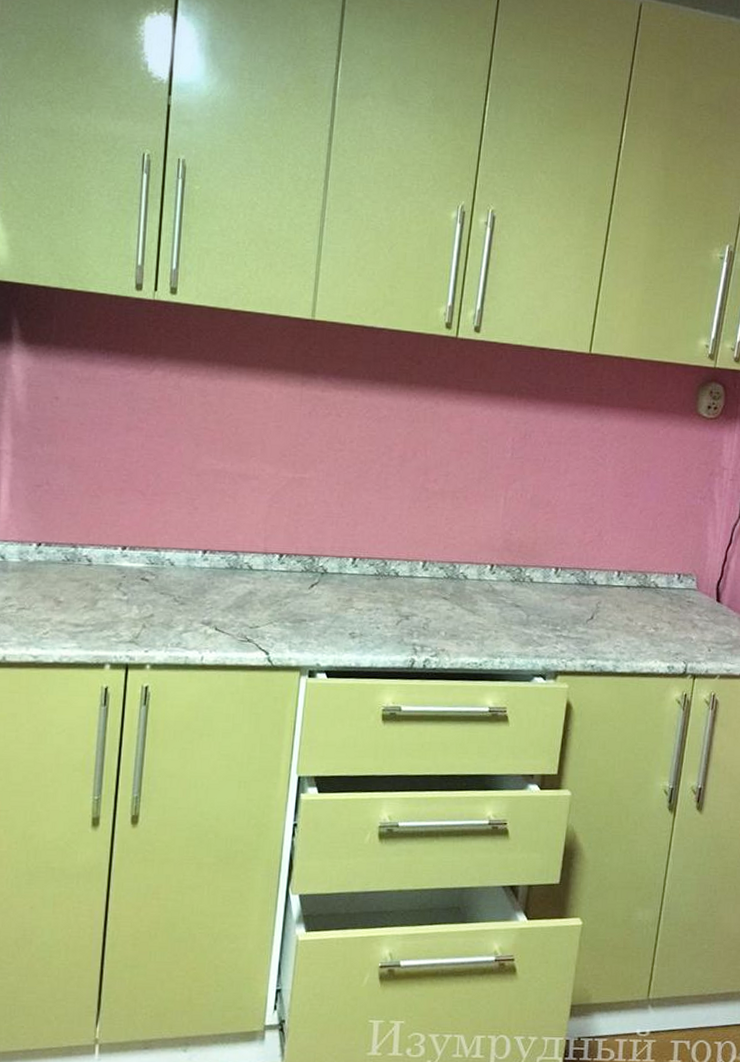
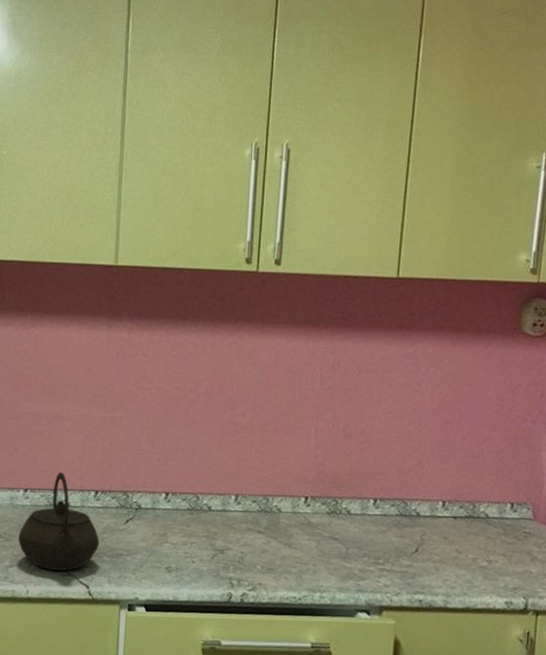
kettle: none [194,533,282,637] -> present [18,471,100,571]

